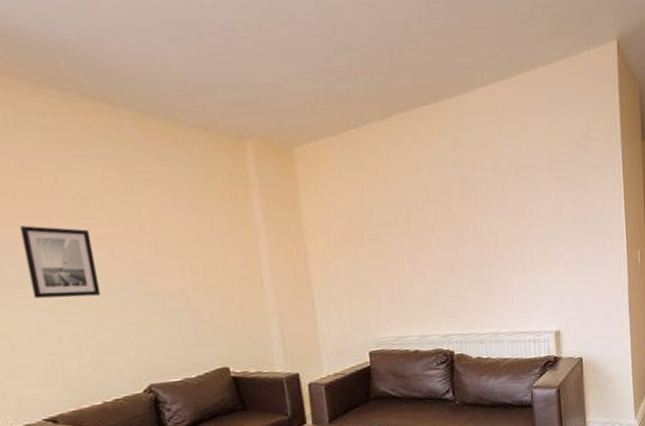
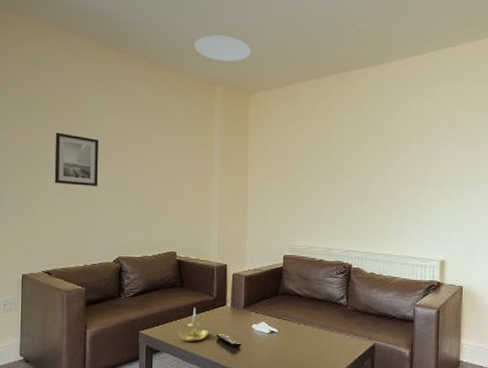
ceiling light: none [203,68,287,105] -> present [194,35,252,62]

